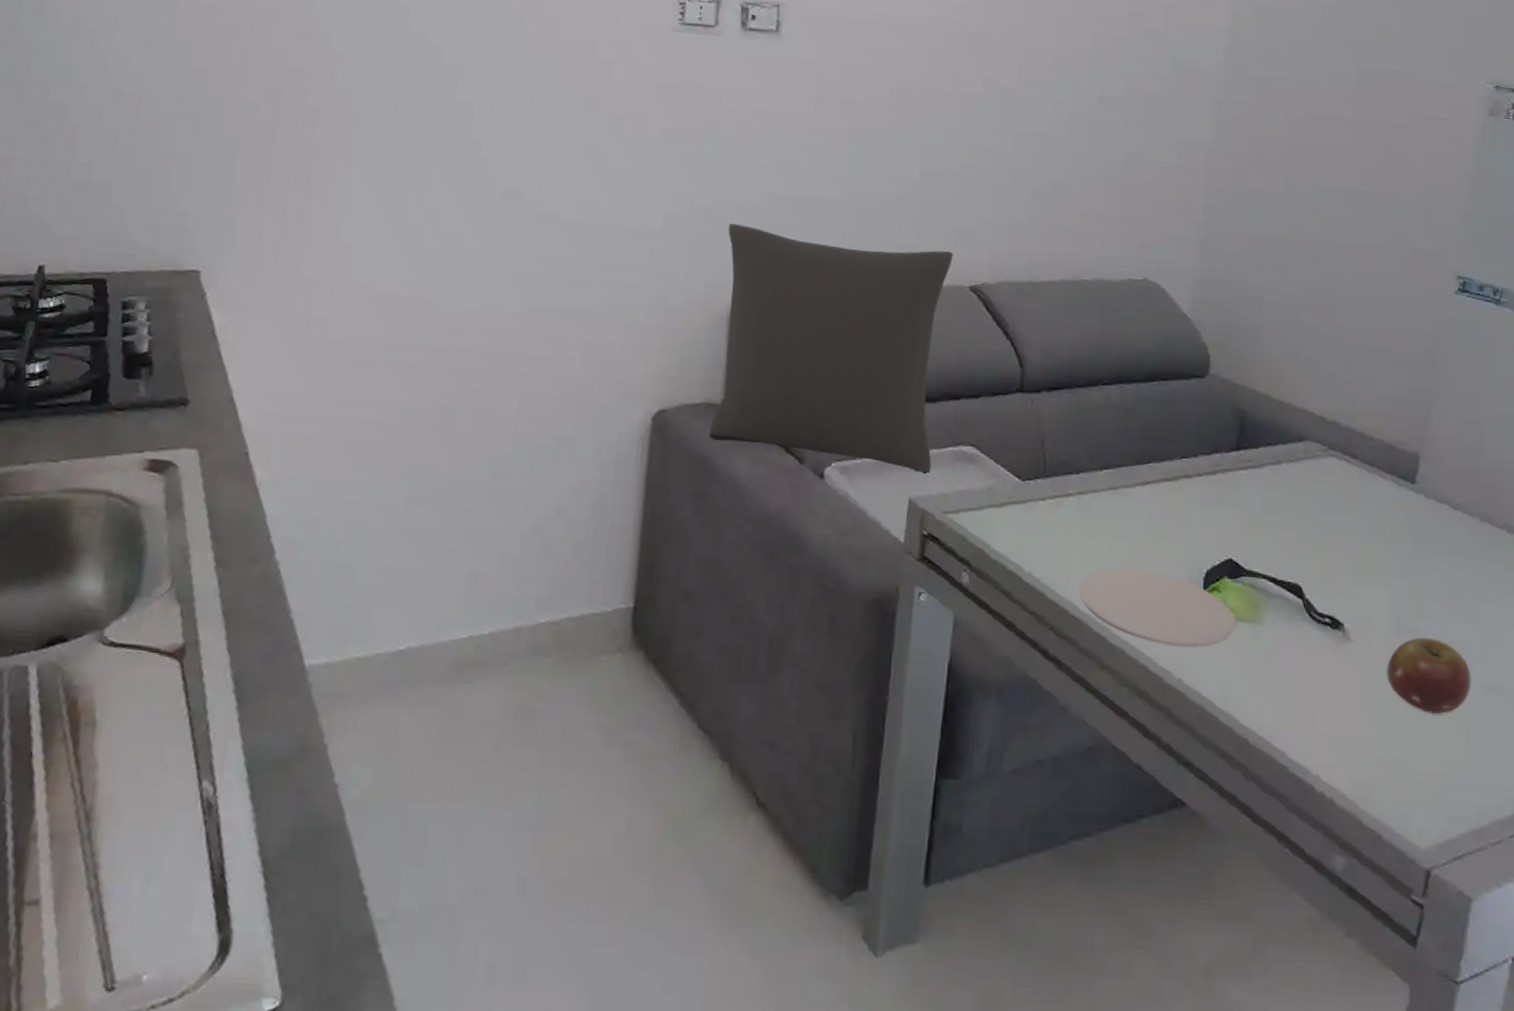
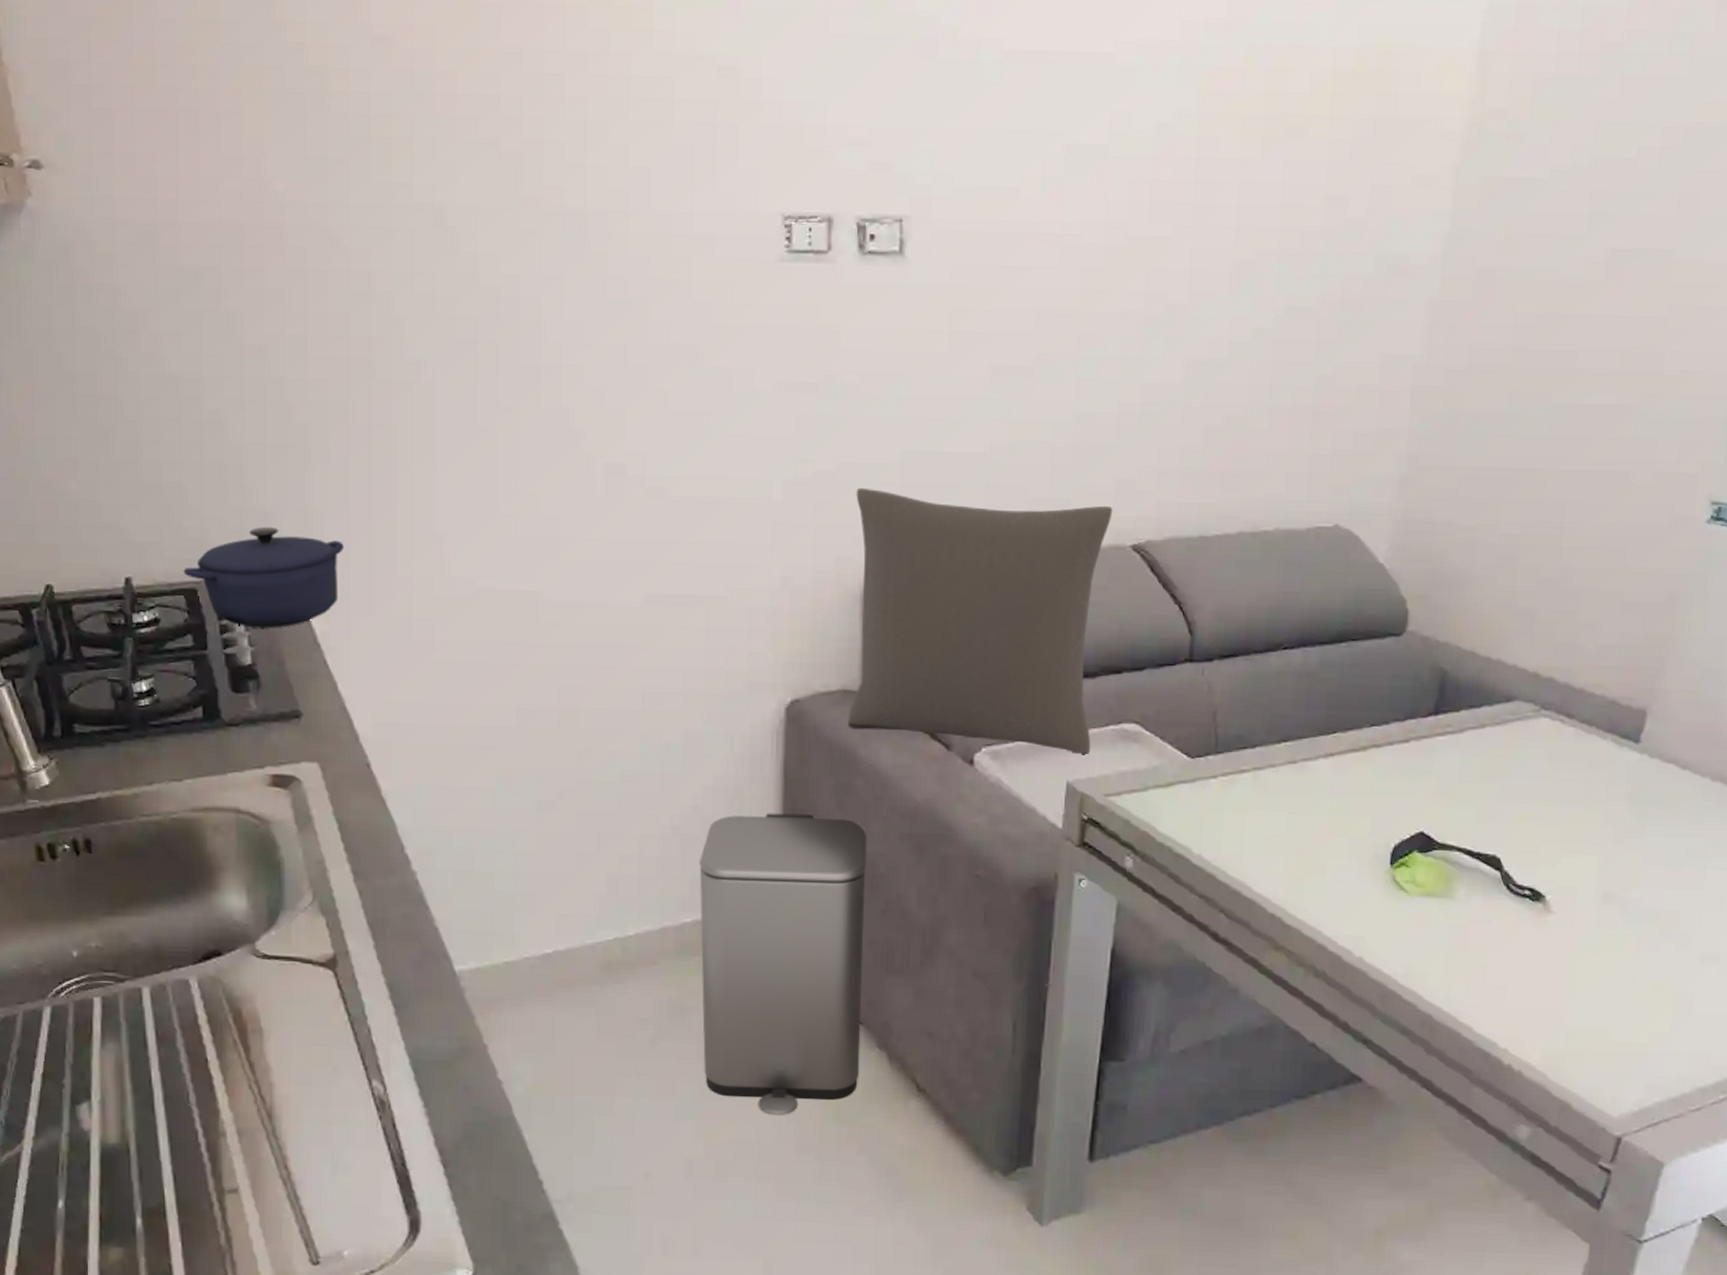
cooking pot: none [96,226,254,319] -> present [183,526,344,628]
pedal bin: none [545,516,722,829] -> present [699,813,867,1115]
plate: present [1080,569,1236,647] -> none [1253,847,1425,925]
fruit: present [1386,637,1472,715] -> none [1589,906,1686,985]

